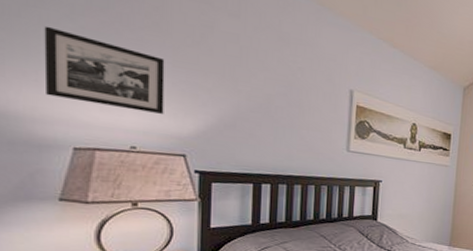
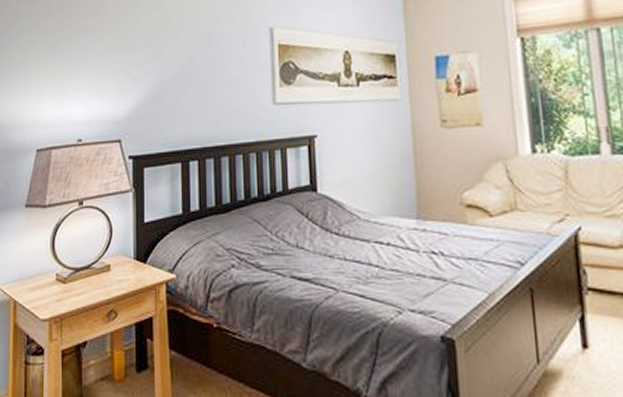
picture frame: present [44,25,165,114] -> none [18,36,103,102]

